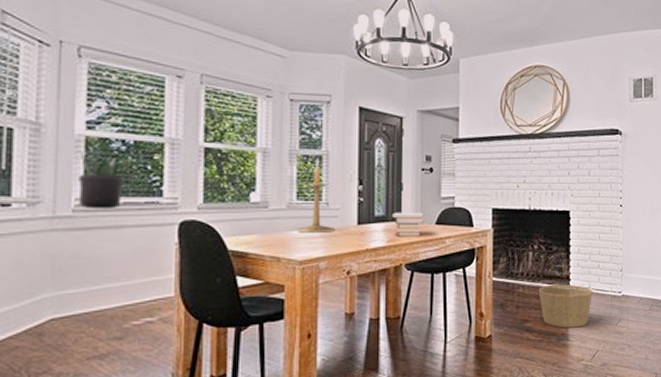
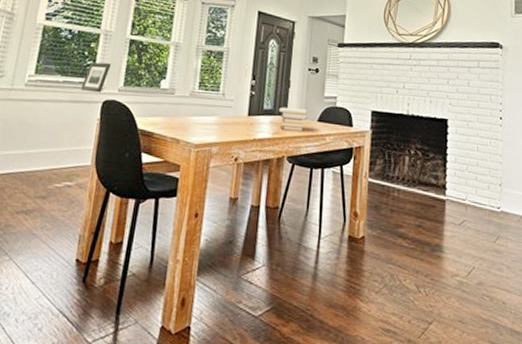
planter: present [78,152,124,210] -> none [30,38,67,86]
picture frame: none [147,177,184,213] -> present [80,62,112,93]
candlestick: present [297,158,335,233] -> none [195,54,228,121]
basket: present [538,284,593,328] -> none [413,191,470,240]

